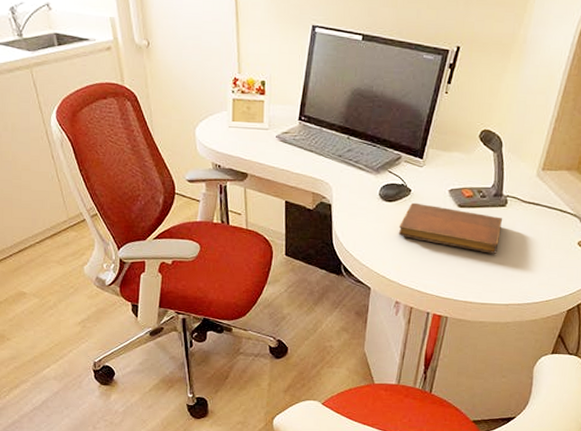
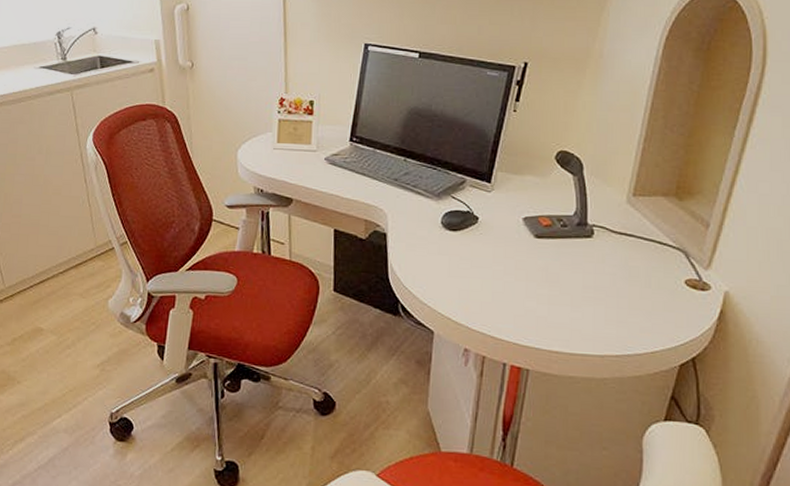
notebook: present [398,202,503,254] -> none [465,232,590,293]

